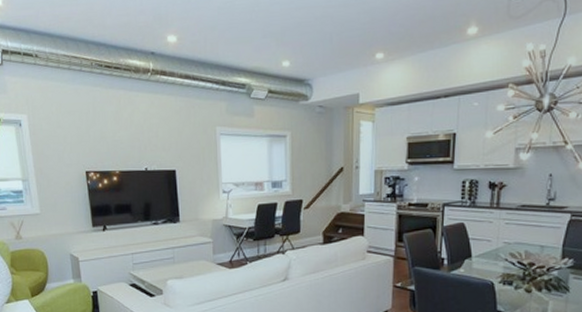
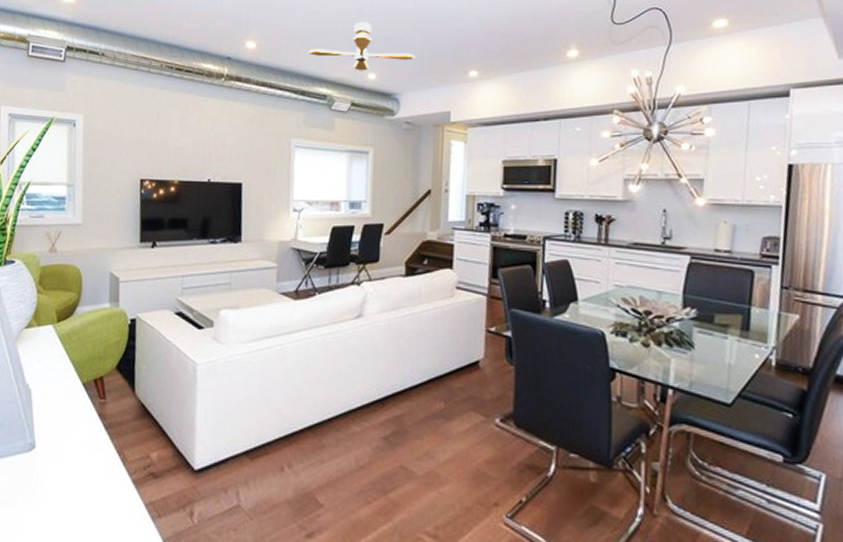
ceiling fan: none [226,9,326,59] -> present [308,21,416,71]

